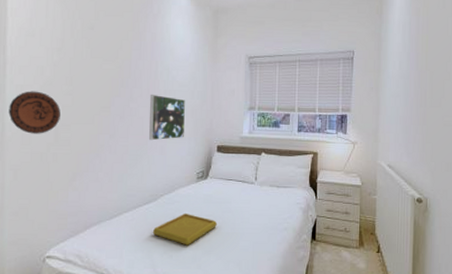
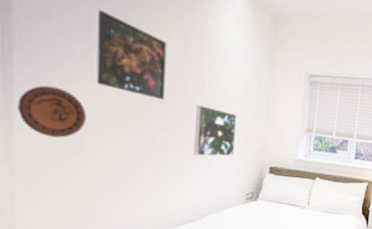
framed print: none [69,24,125,94] -> present [96,10,167,101]

